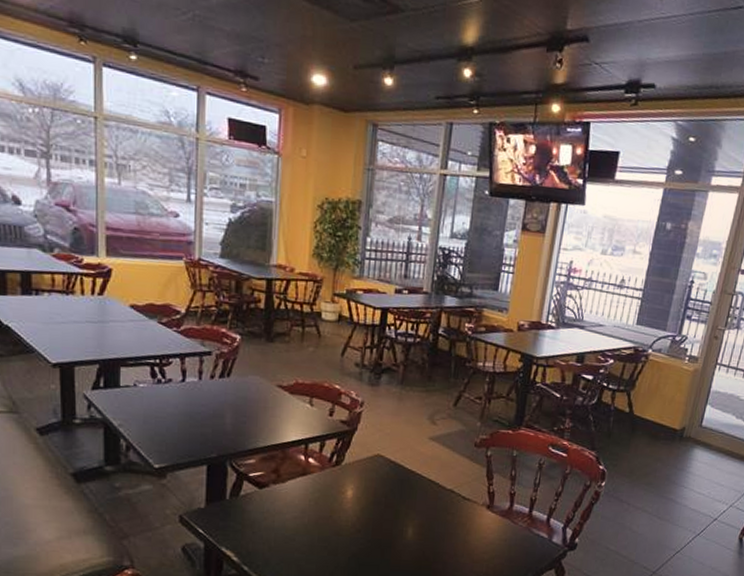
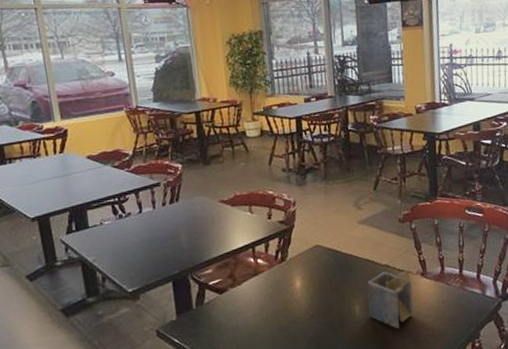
napkin holder: none [421,497,475,561] -> present [366,268,414,330]

